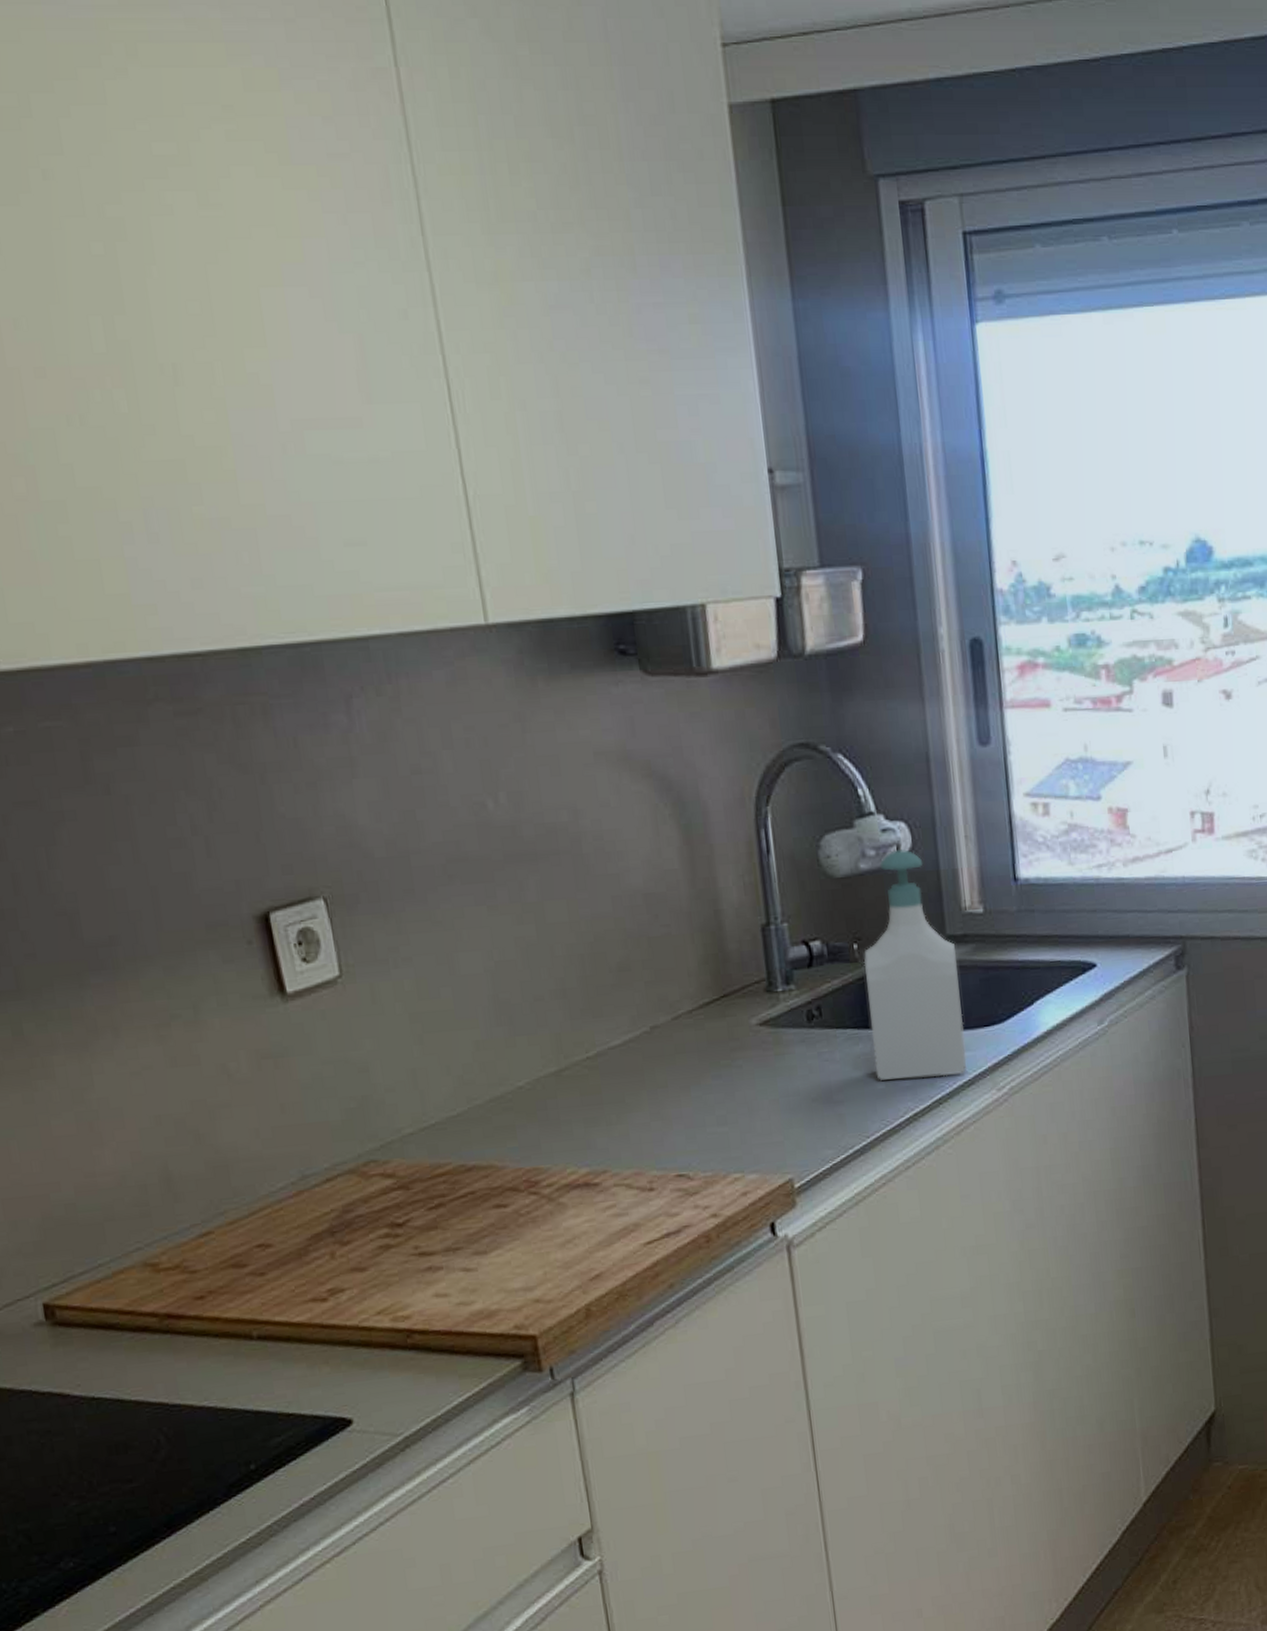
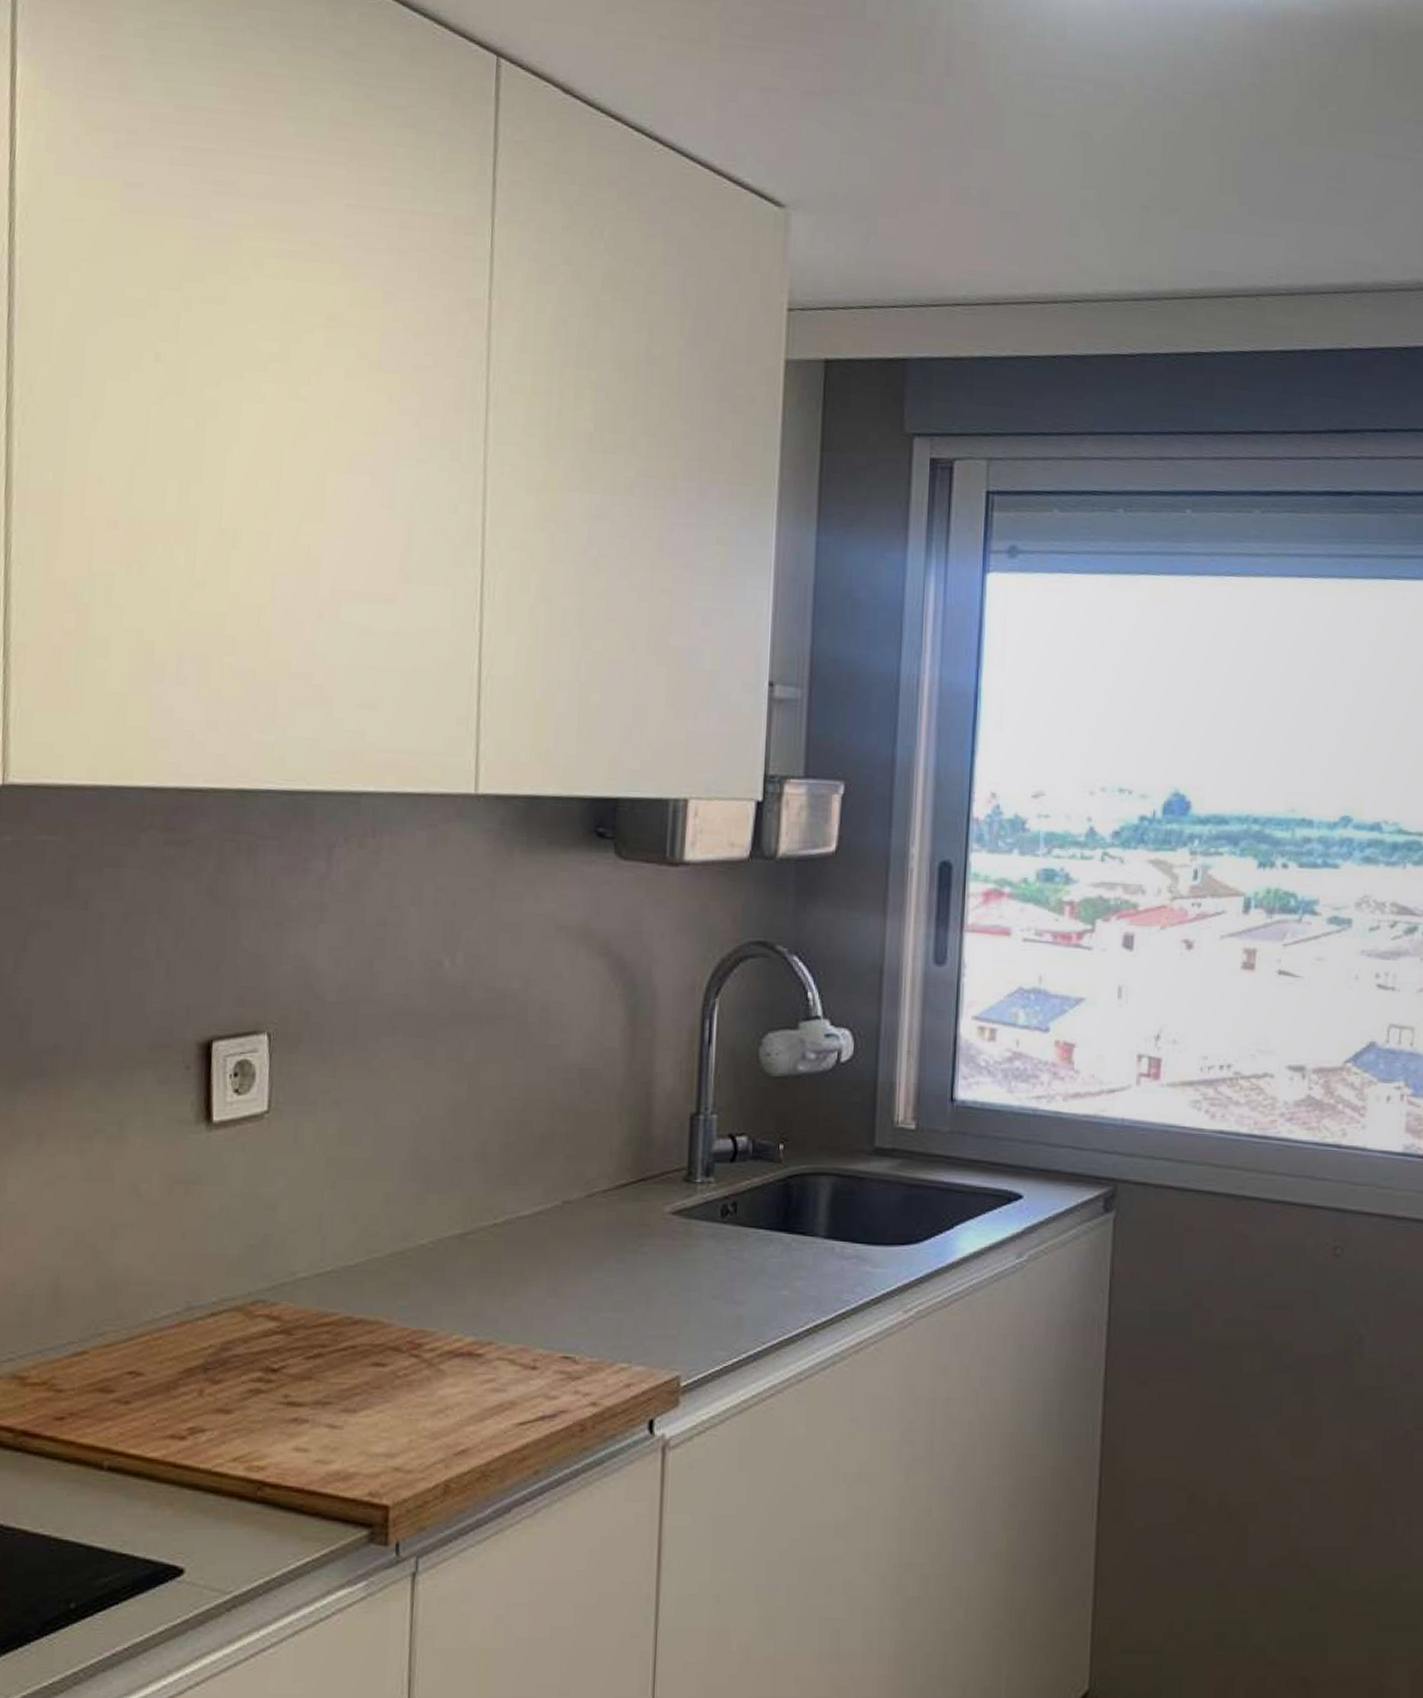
soap bottle: present [863,849,967,1080] -> none [782,1056,883,1291]

